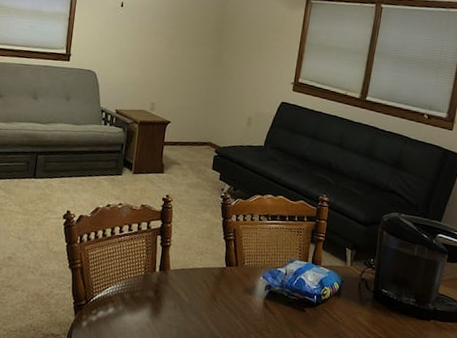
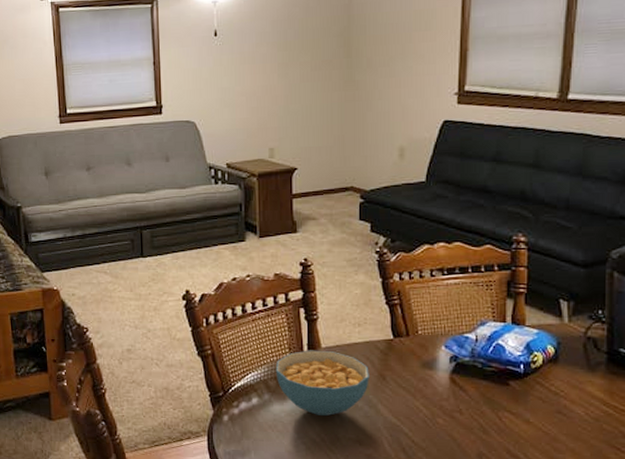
cereal bowl: none [131,270,205,327] -> present [275,350,369,416]

